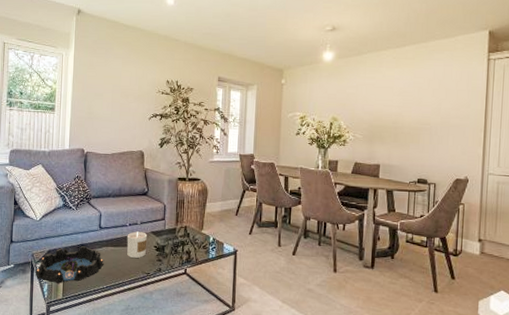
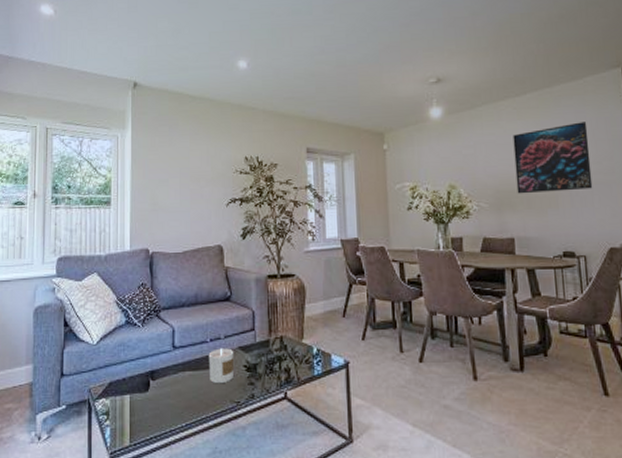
decorative bowl: present [35,246,104,284] -> none [93,373,181,426]
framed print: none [387,74,453,130] -> present [513,122,593,194]

